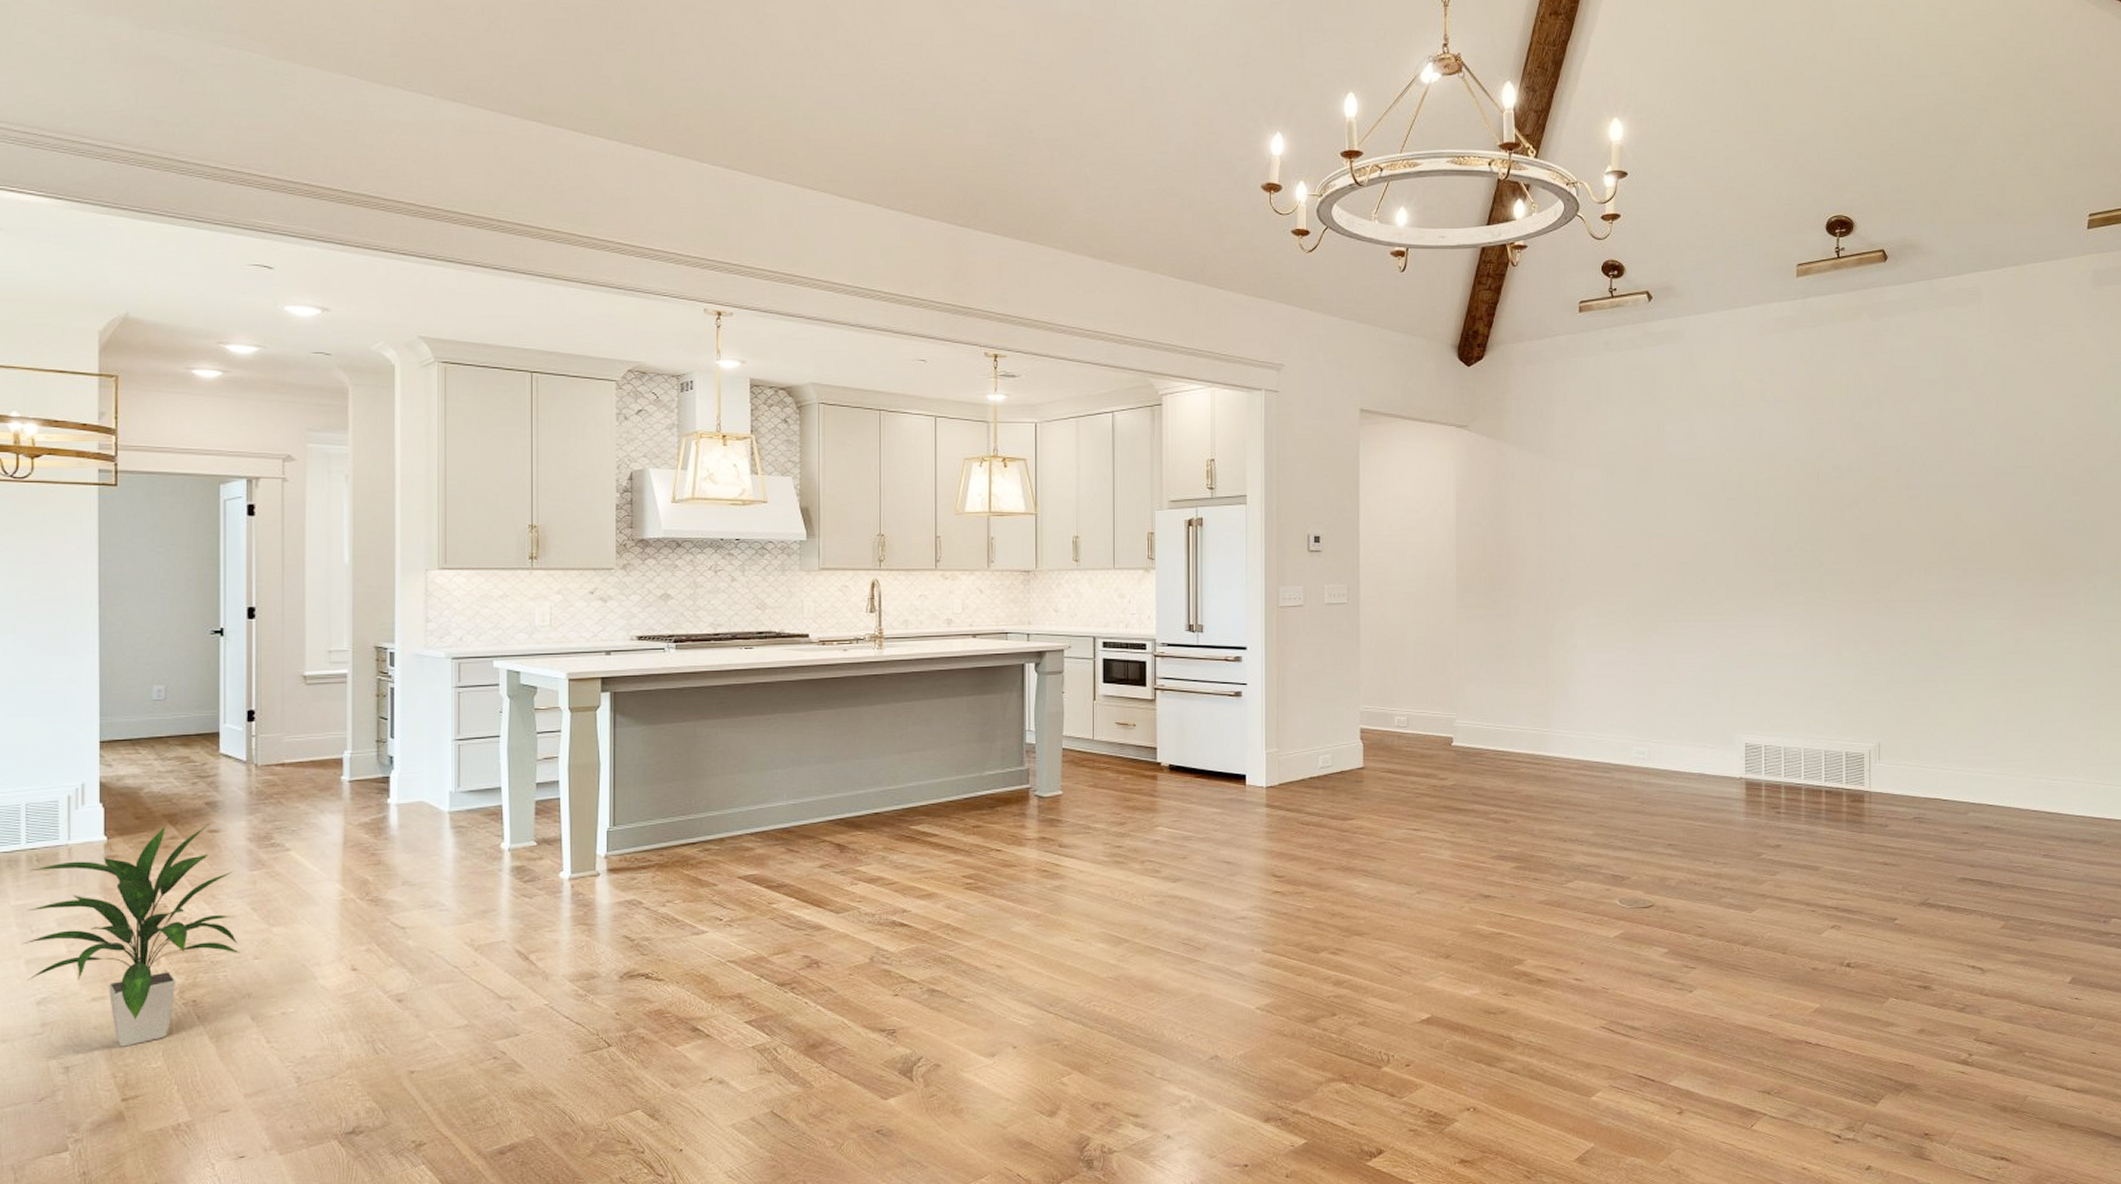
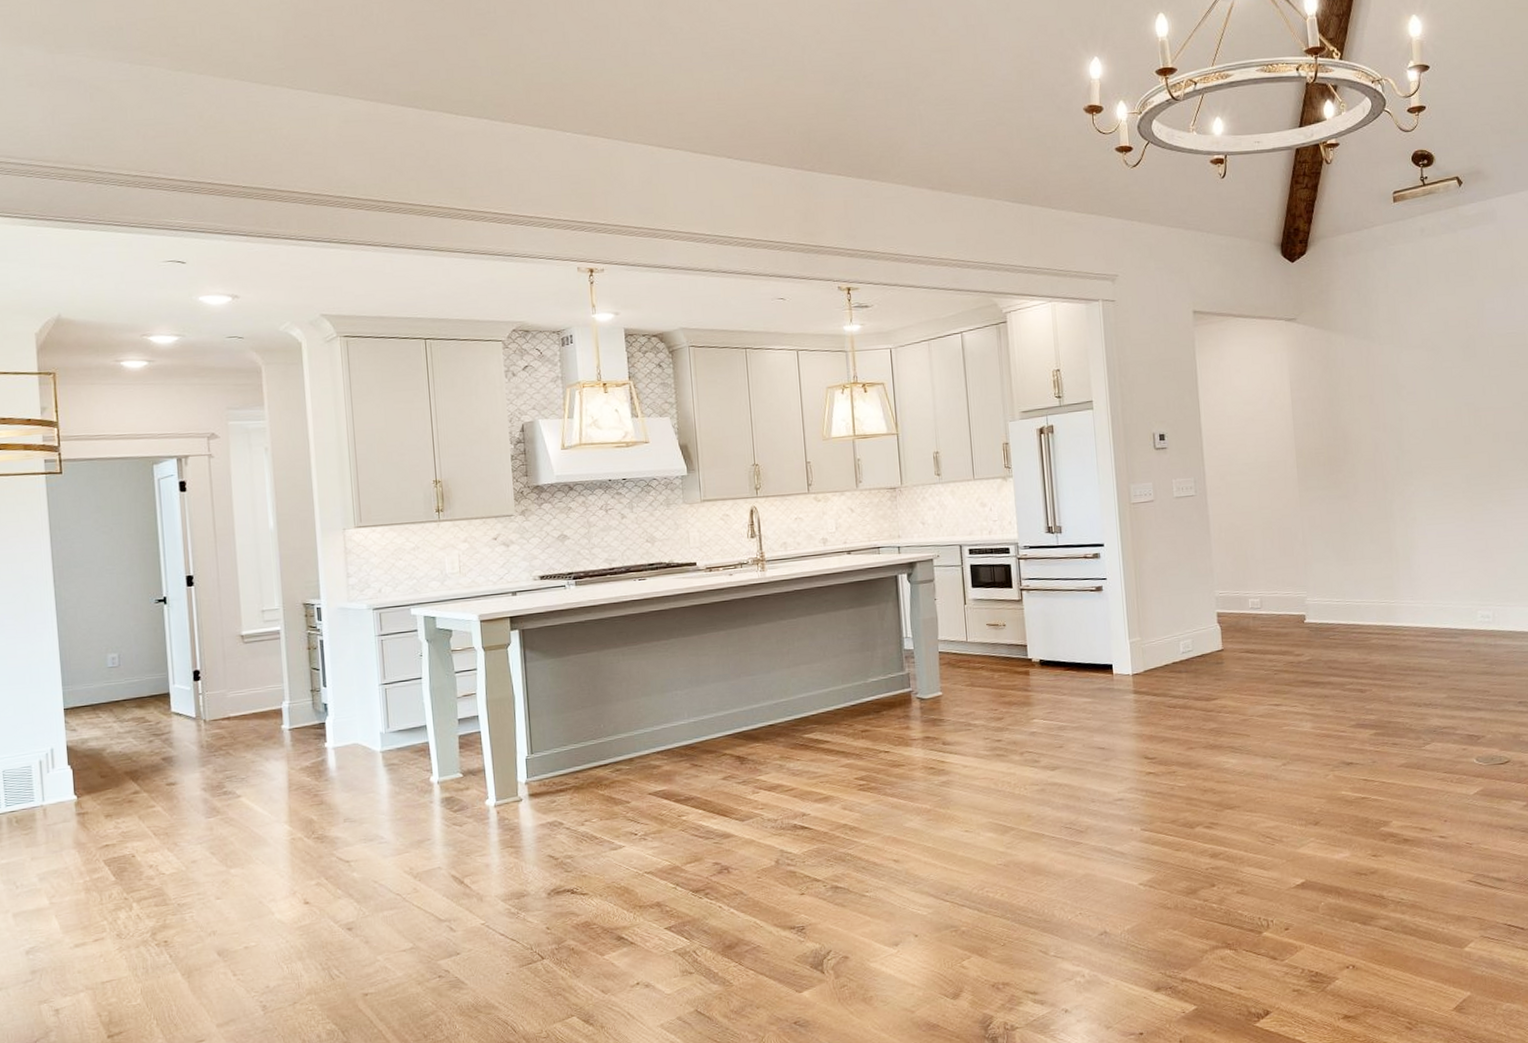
indoor plant: present [22,822,241,1047] -> none [8,775,204,988]

